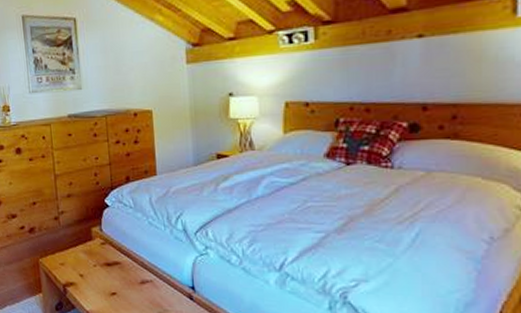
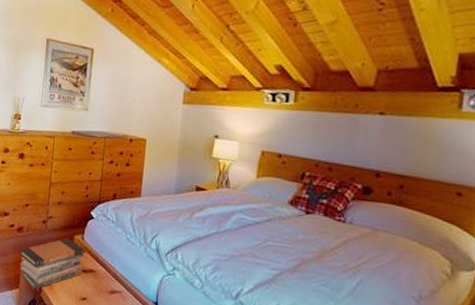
book stack: none [35,231,107,292] -> present [19,237,84,290]

